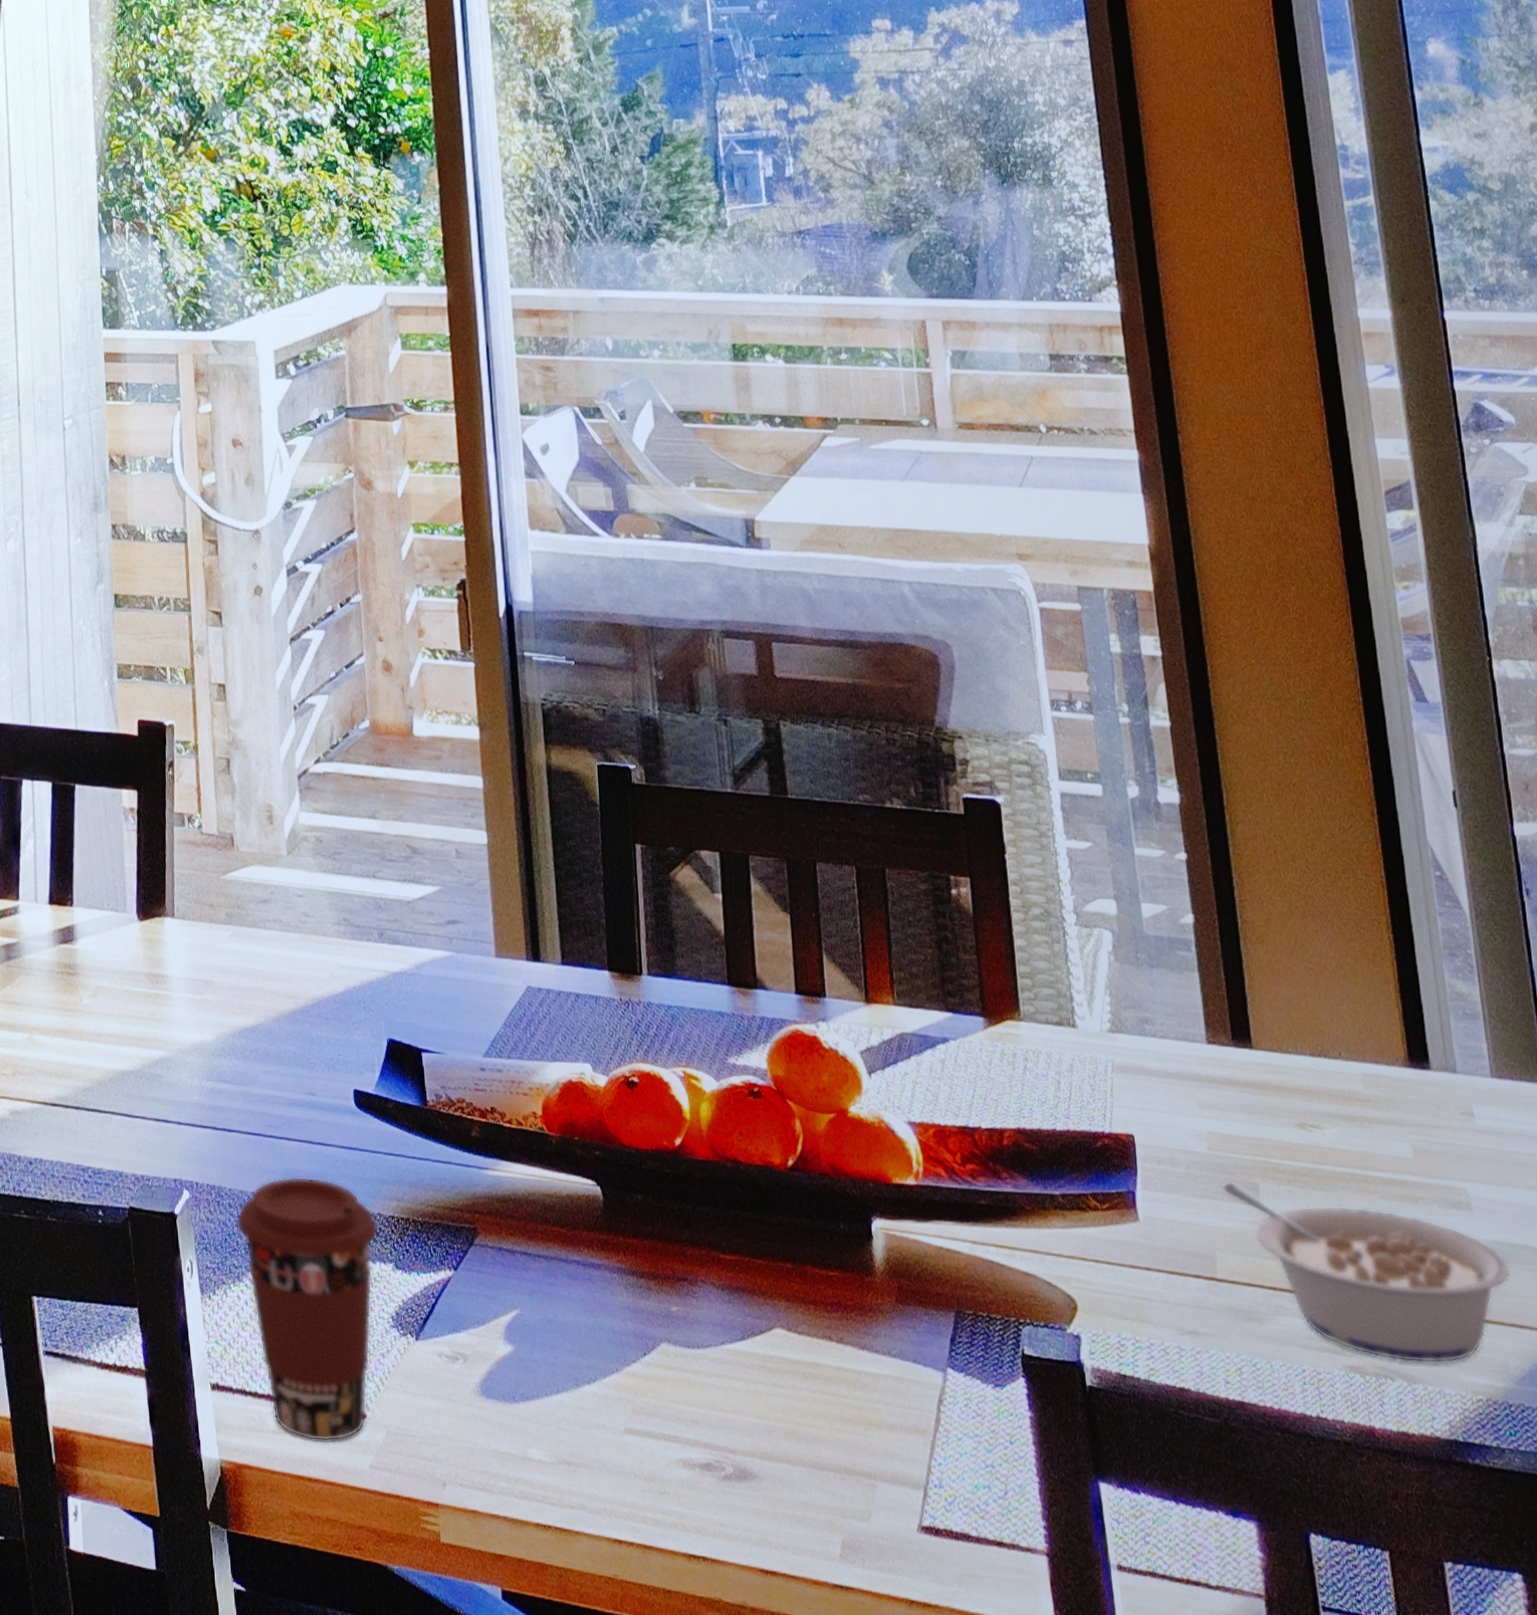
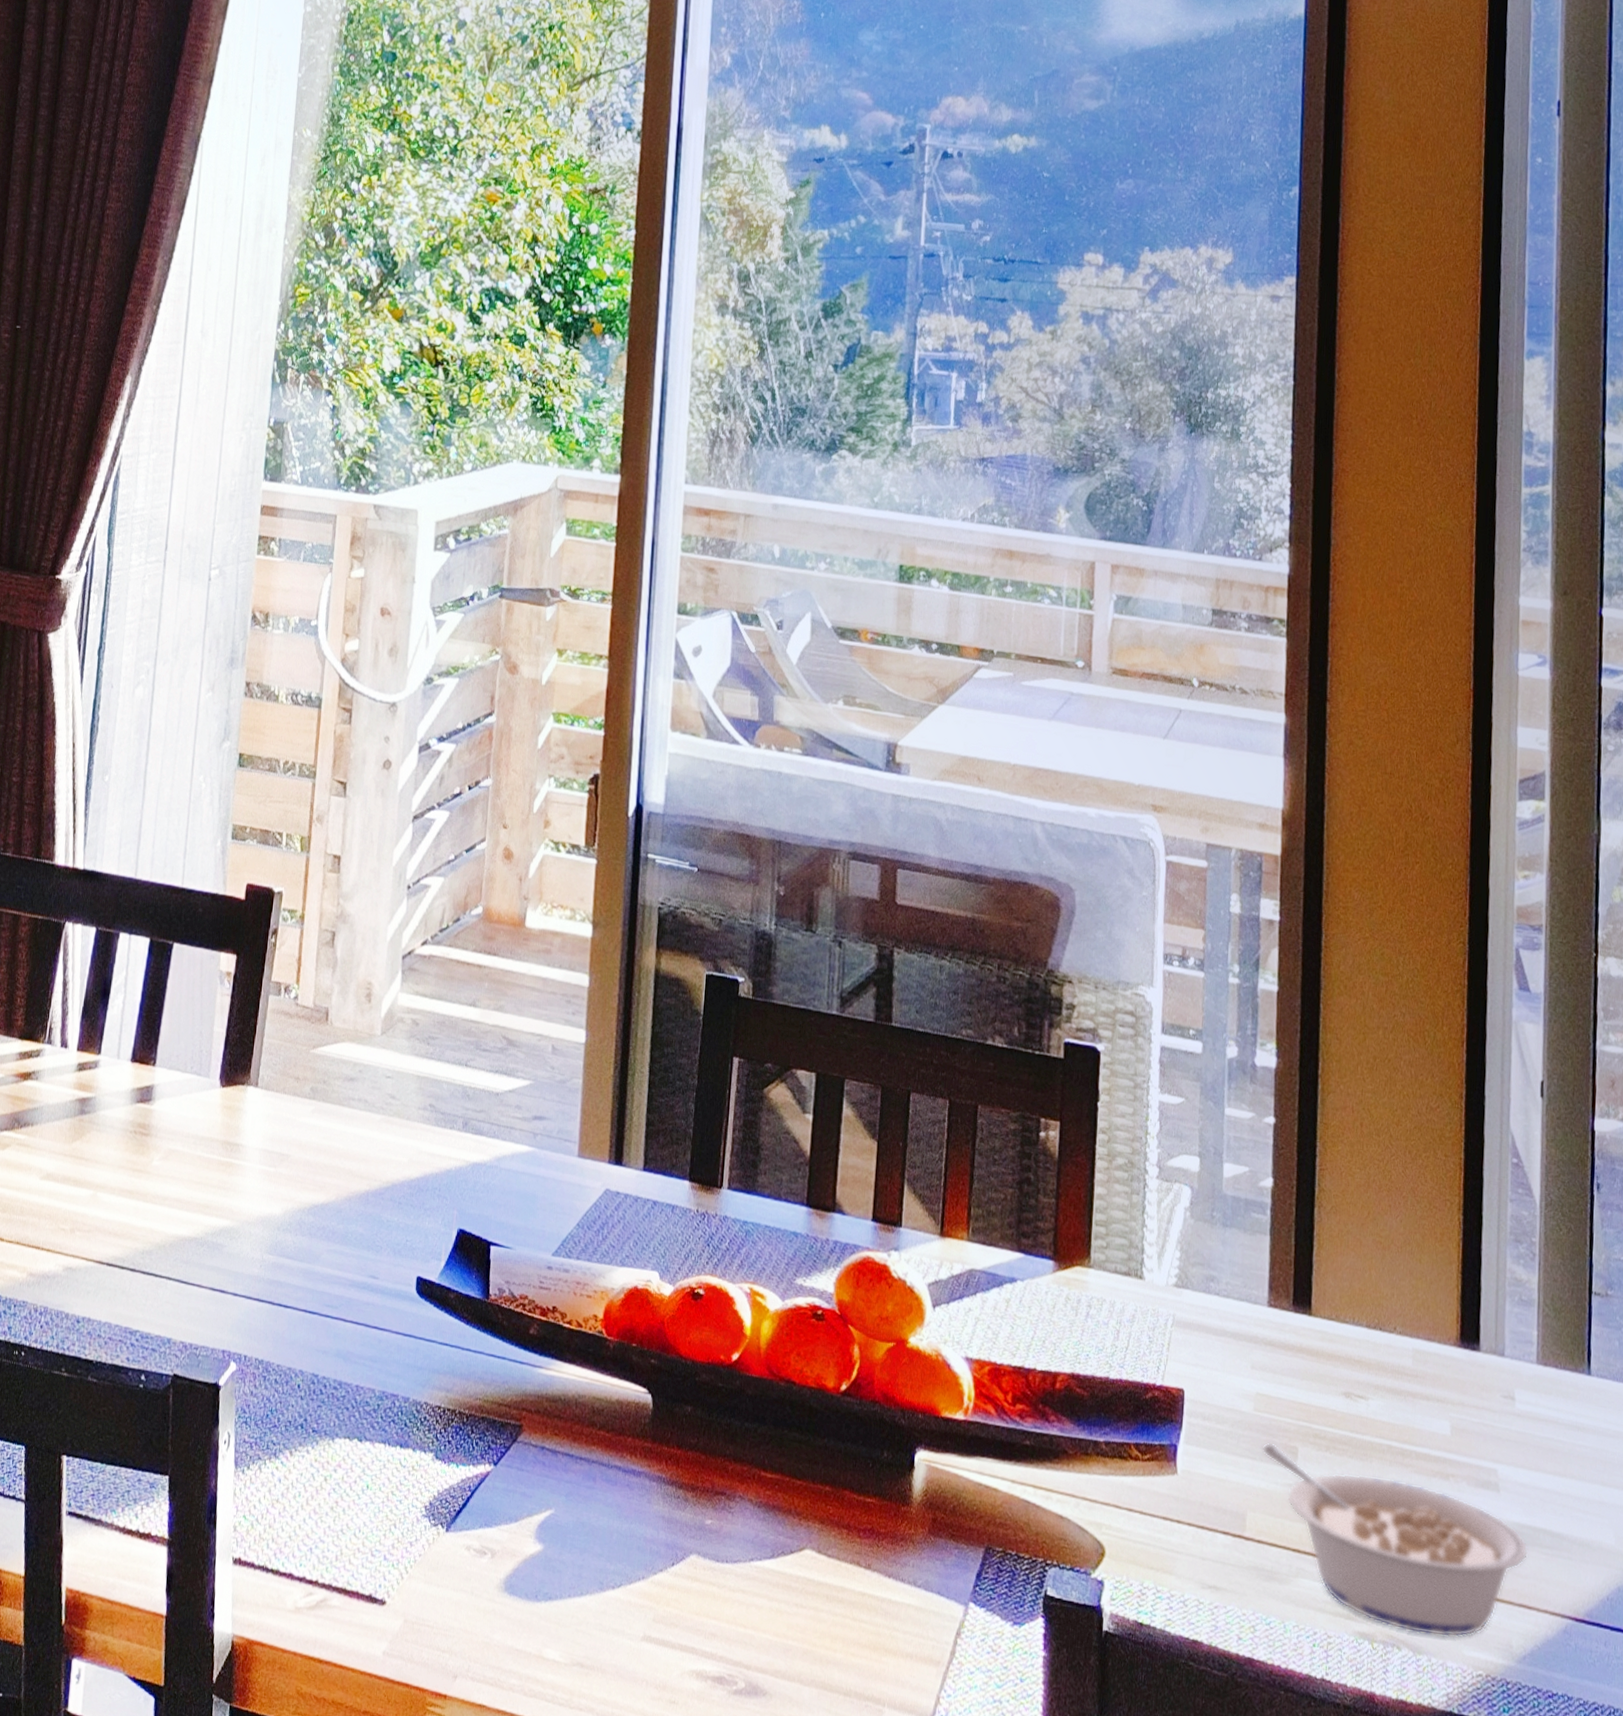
coffee cup: present [235,1176,379,1442] -> none [279,1358,424,1626]

